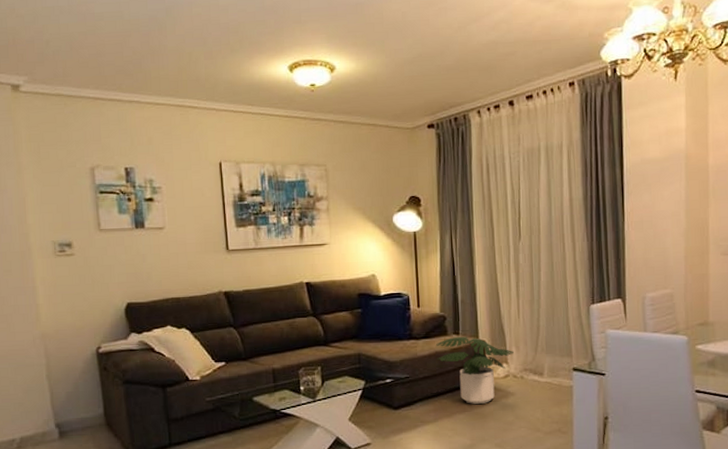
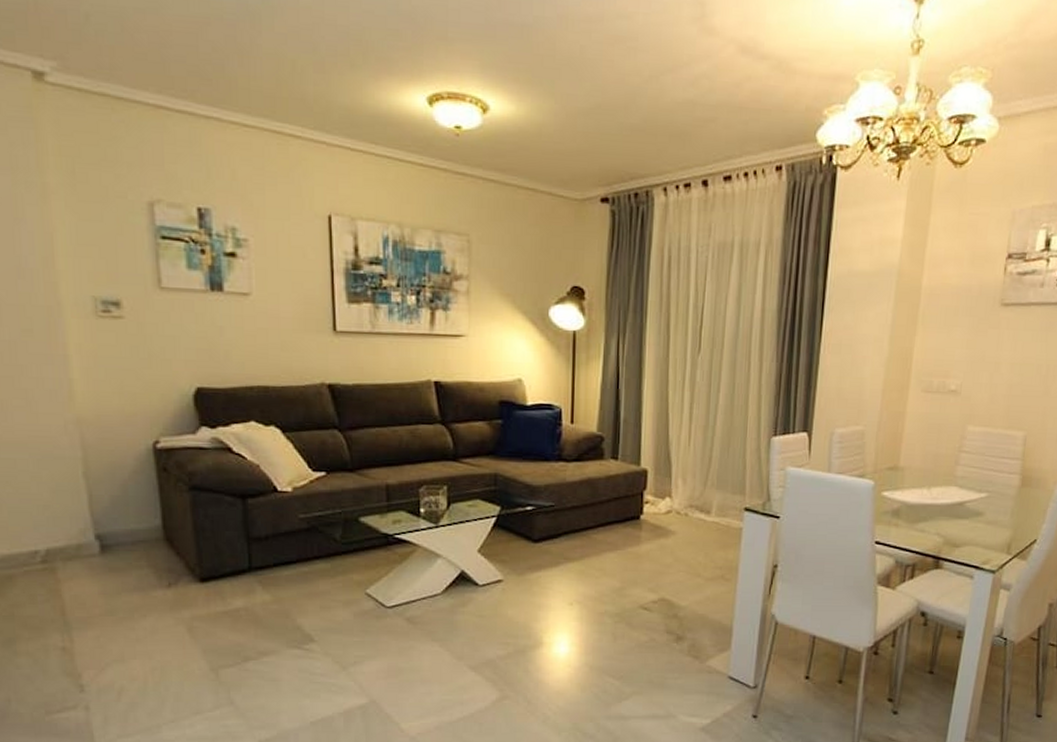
potted plant: present [436,337,514,404] -> none [589,462,679,542]

